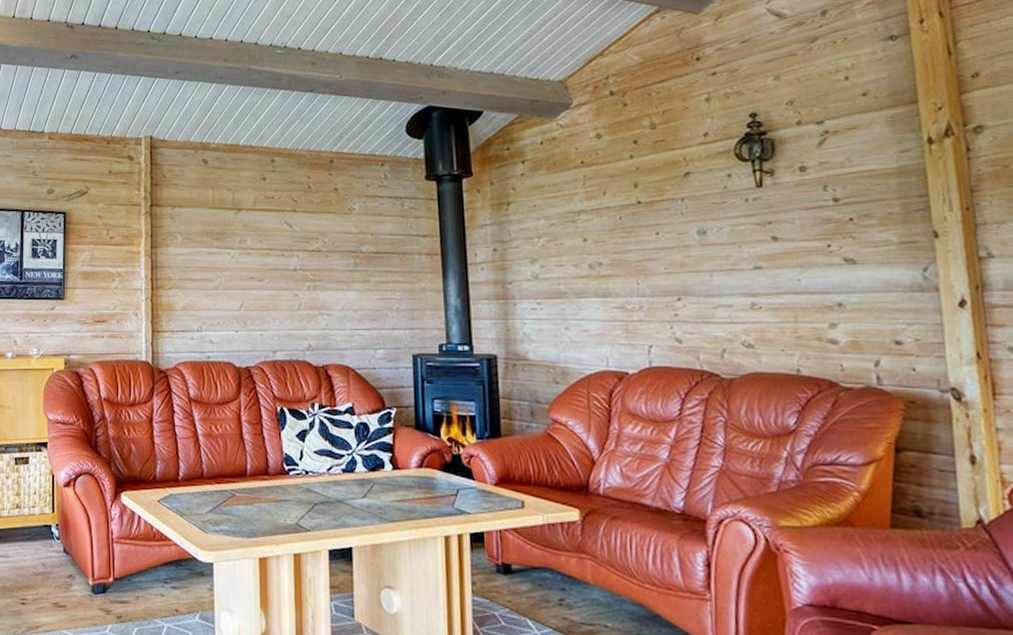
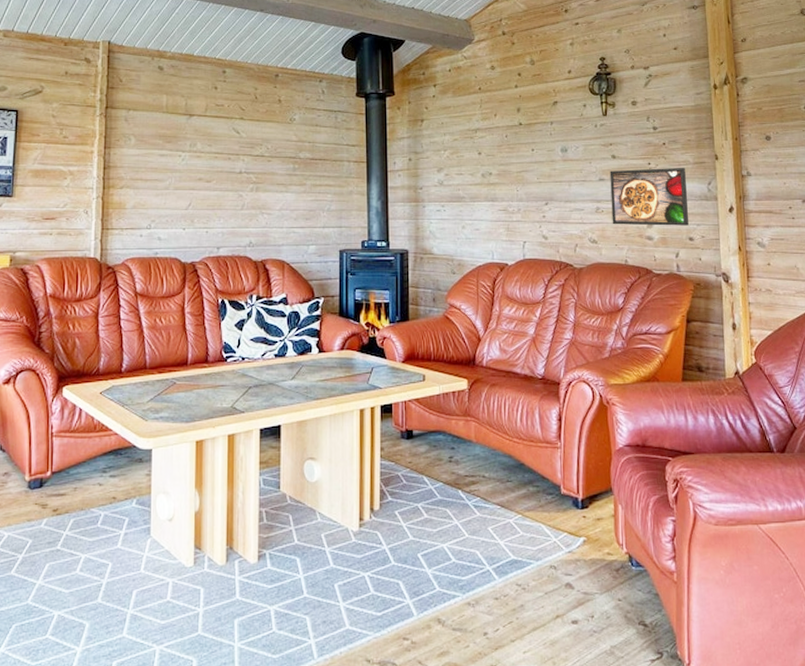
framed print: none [769,250,894,326] -> present [609,168,689,226]

